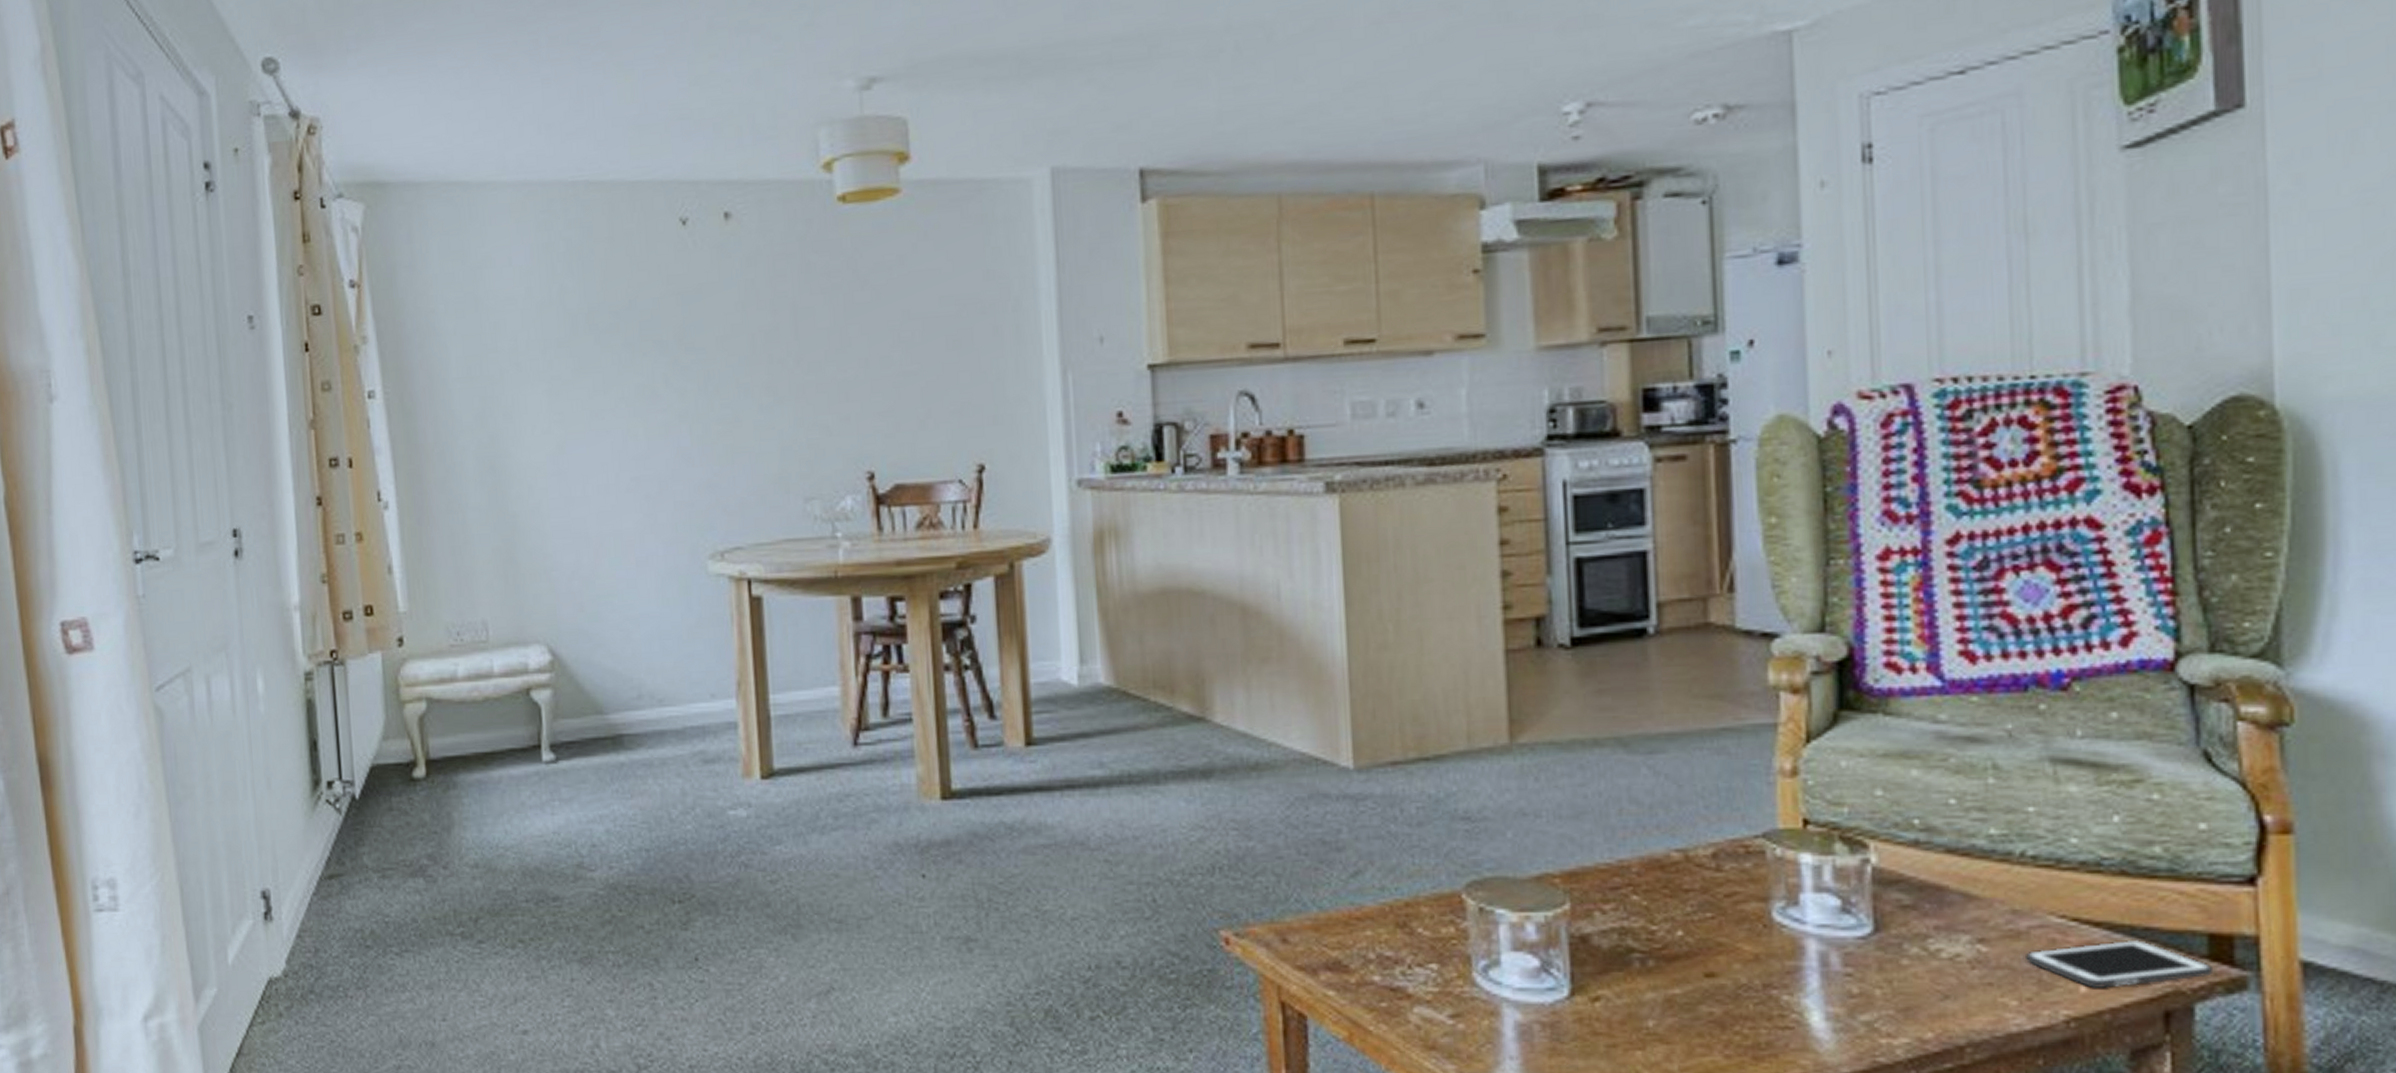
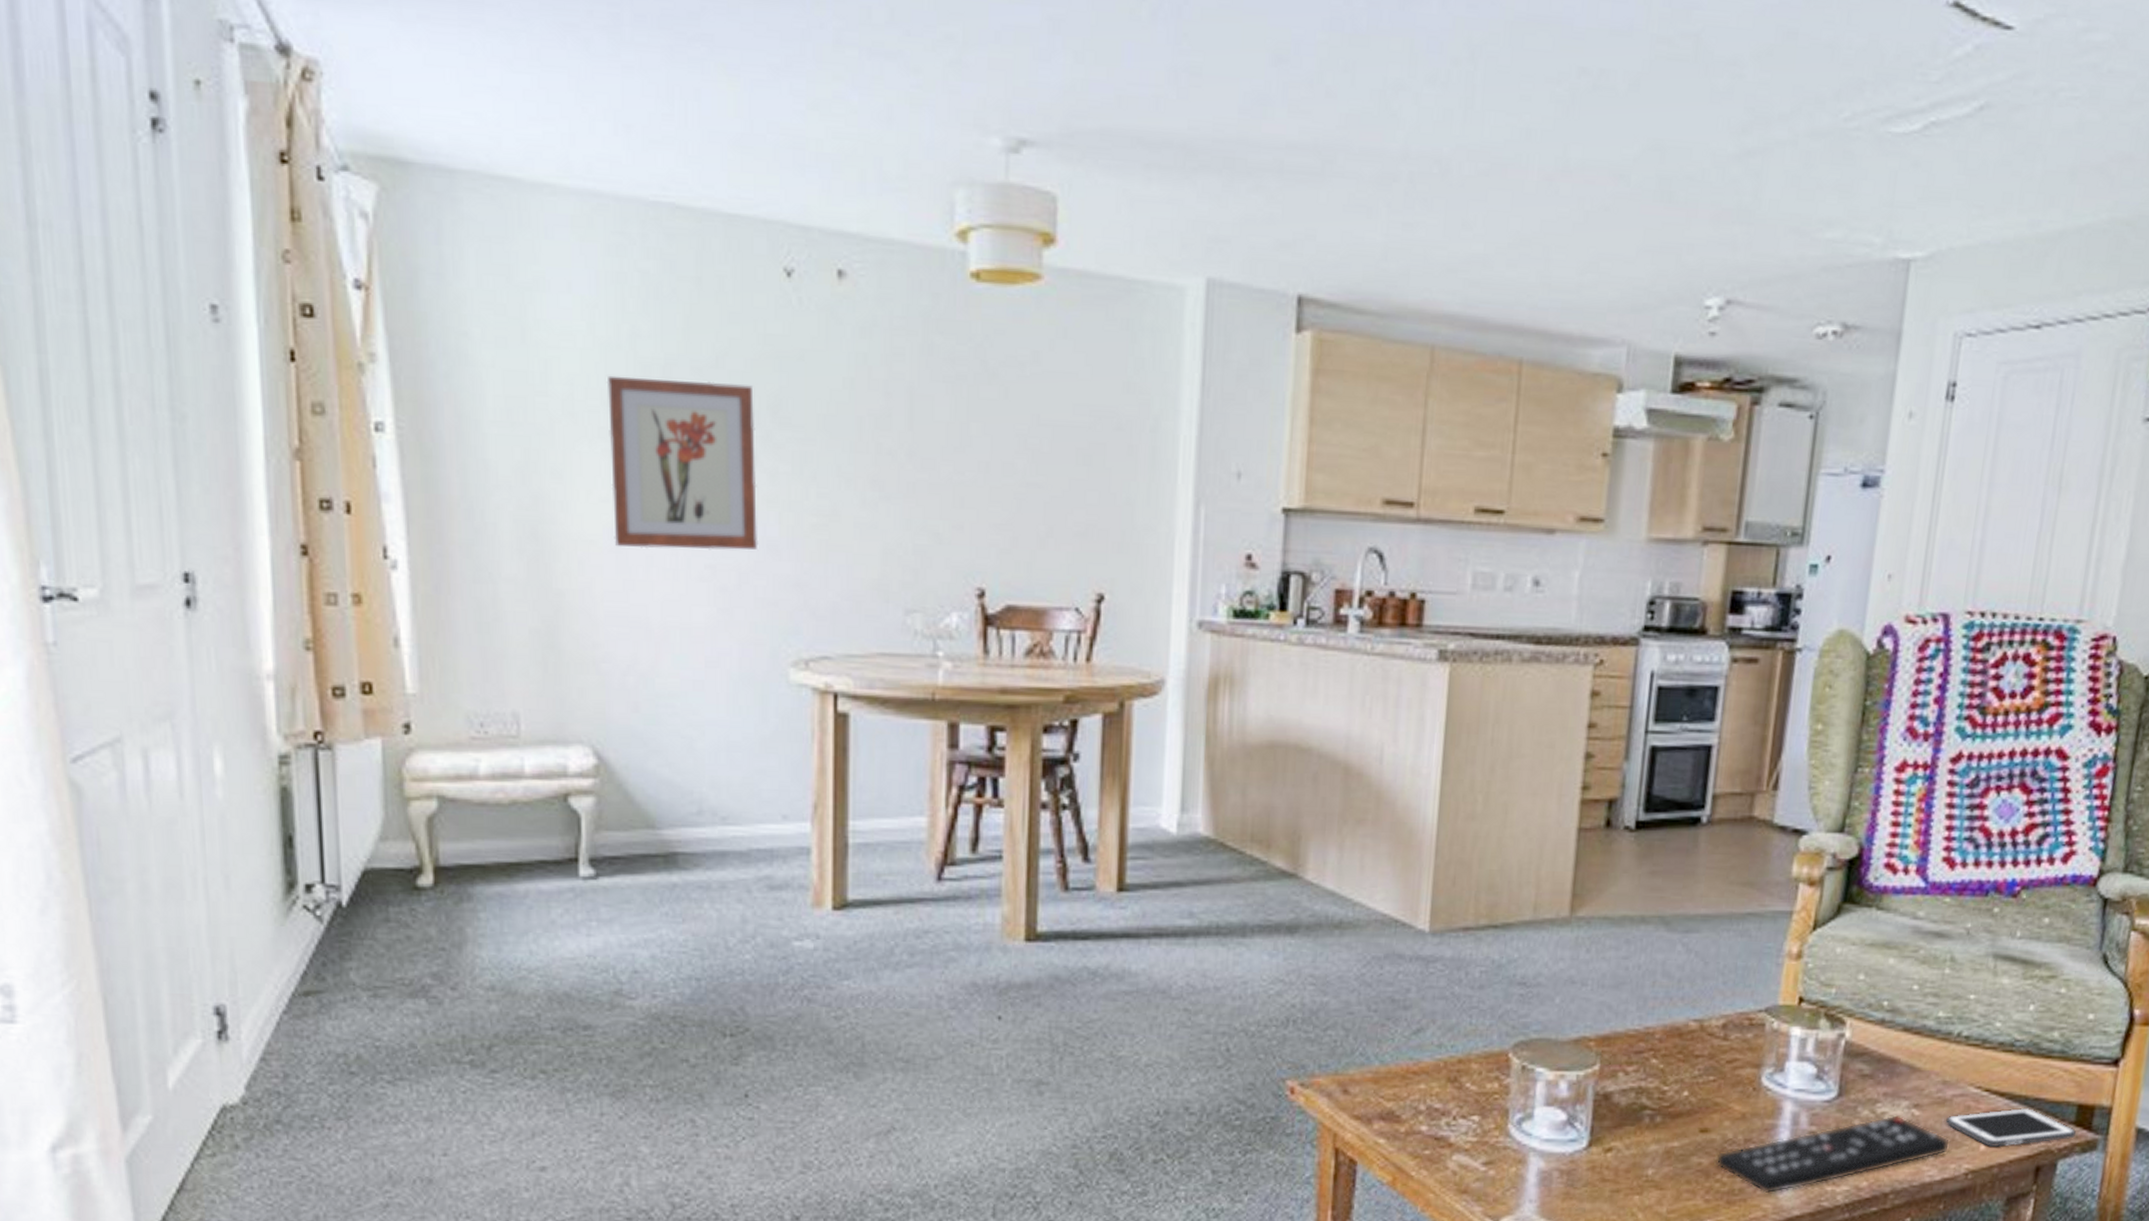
wall art: none [543,320,674,470] -> present [606,375,759,550]
remote control: none [1730,952,2038,1048] -> present [1715,1115,1951,1194]

